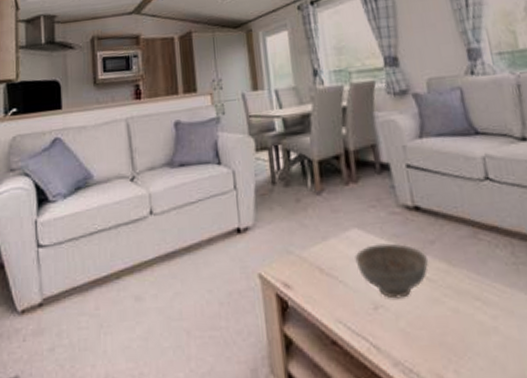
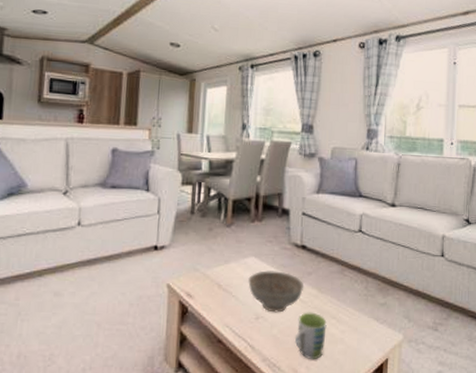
mug: none [429,293,474,361] -> present [294,312,327,360]

